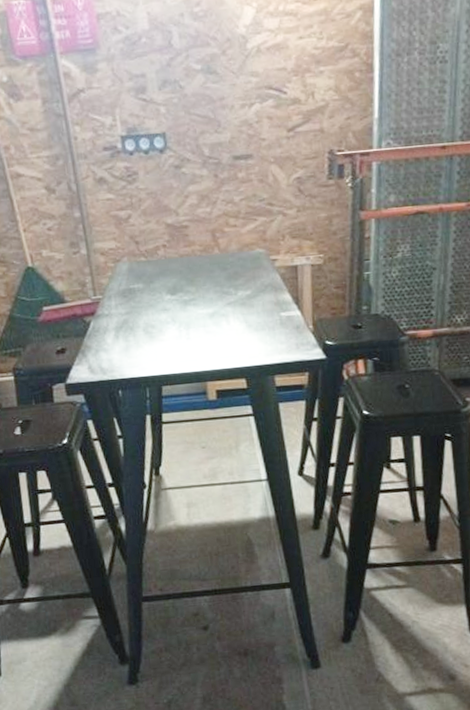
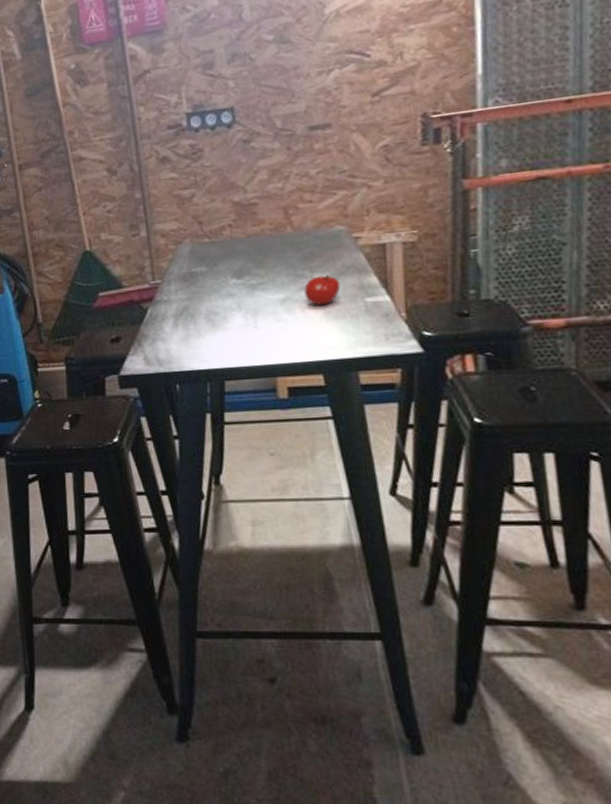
fruit: none [230,291,260,319] -> present [304,273,341,305]

